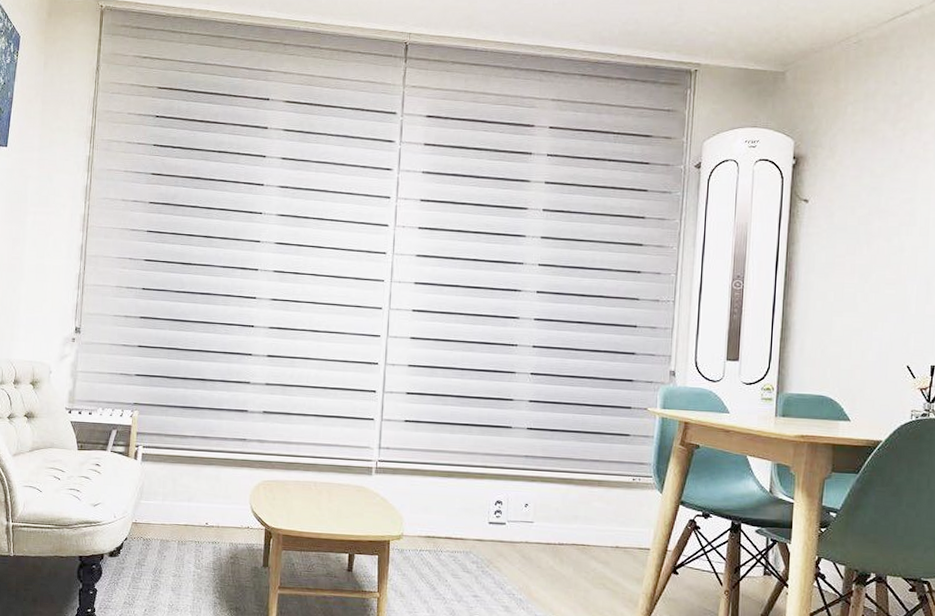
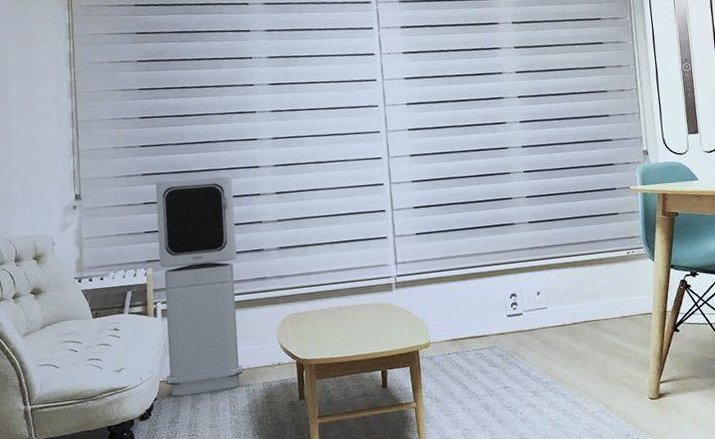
air purifier: none [137,325,226,543] -> present [155,174,244,397]

